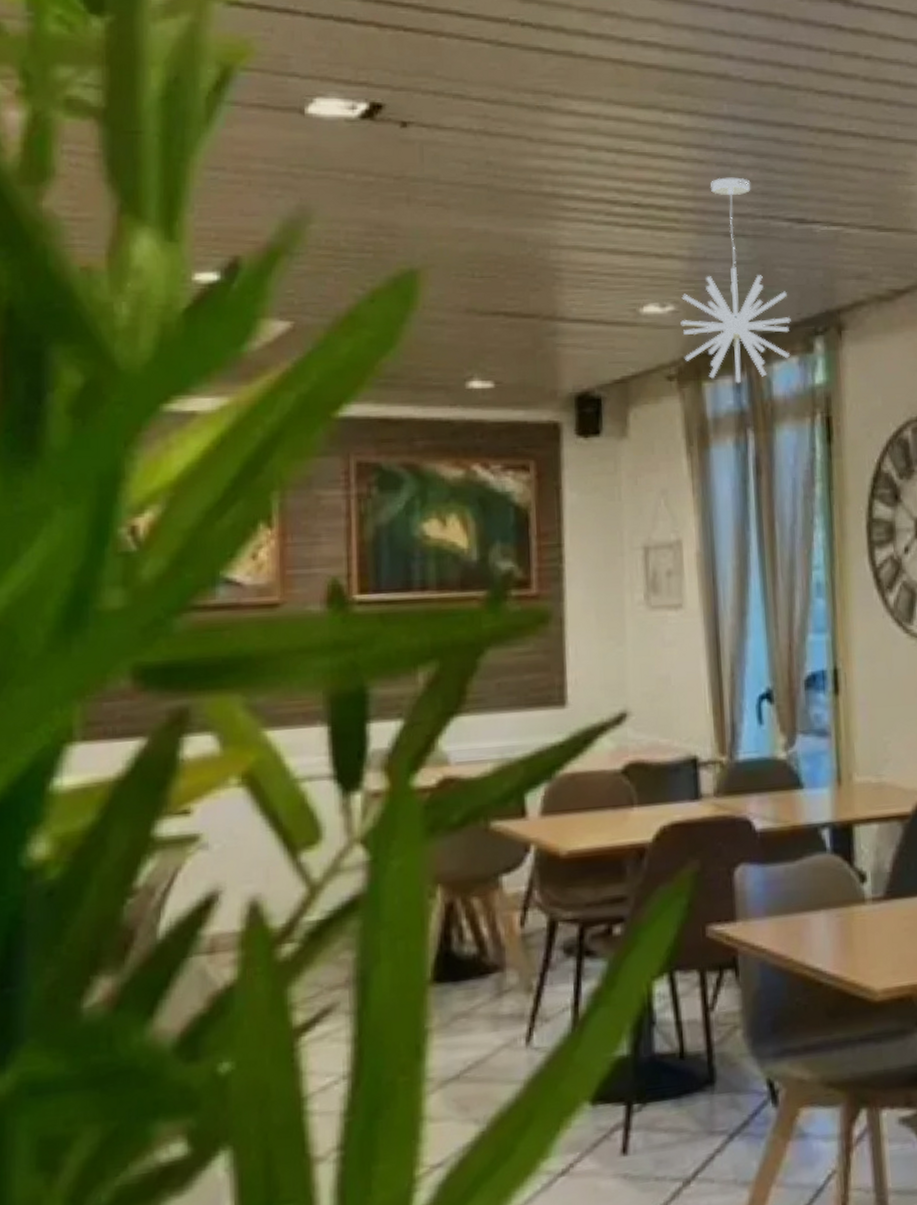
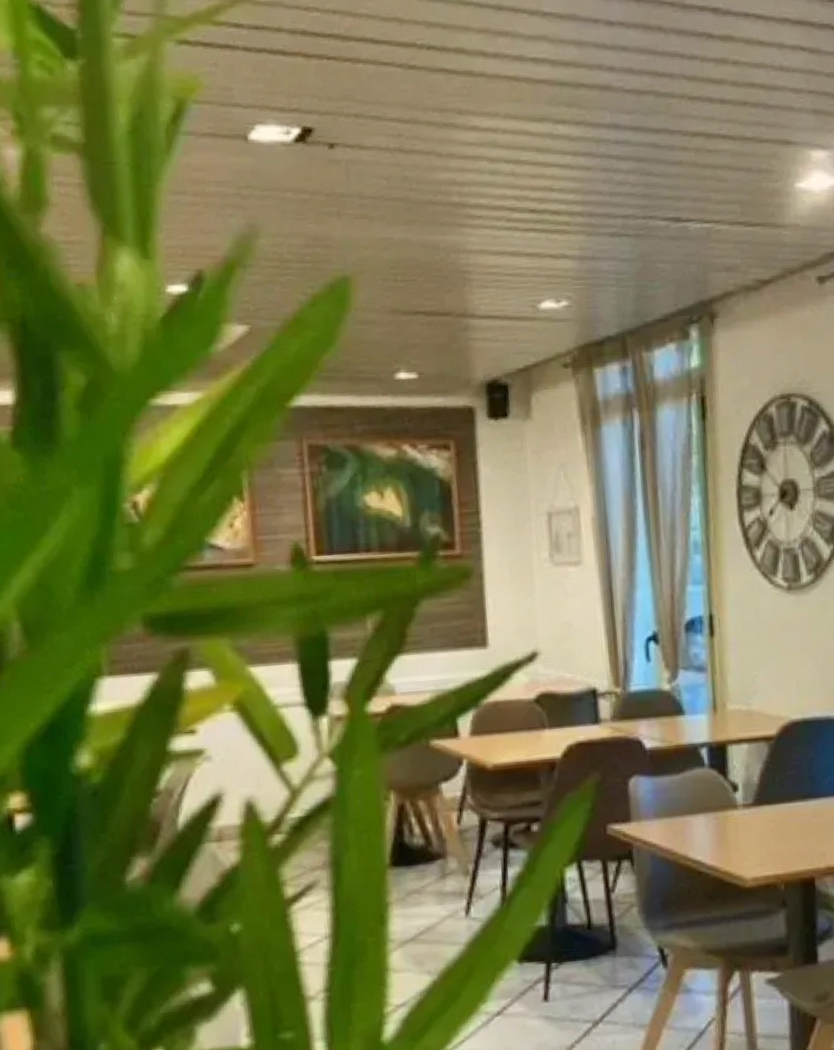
pendant light: present [680,177,791,384] -> none [573,181,669,369]

